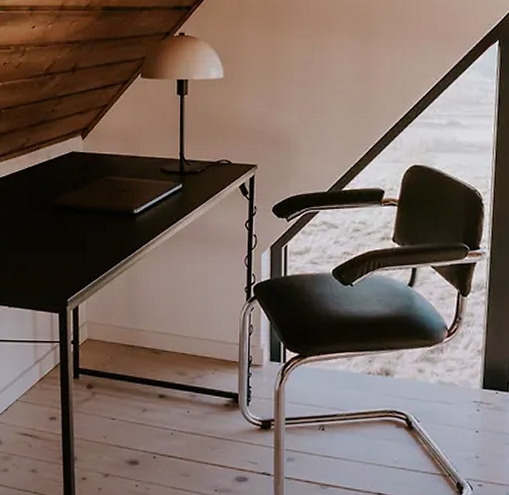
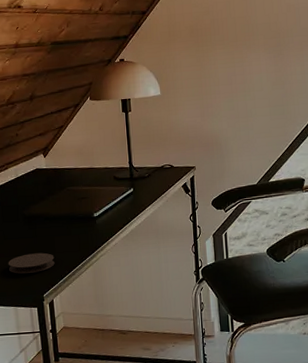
coaster: none [30,249,84,272] -> present [8,252,55,274]

